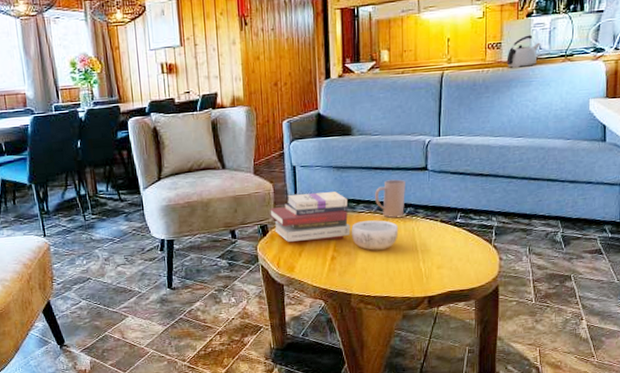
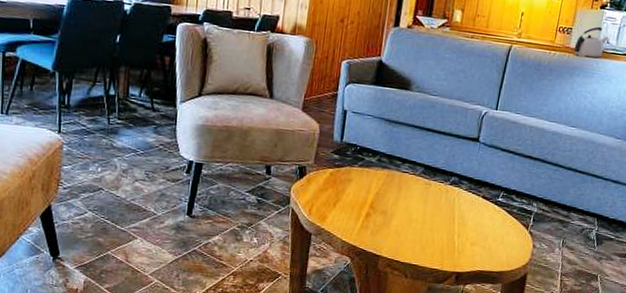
books: present [270,192,351,242] -> none [311,139,394,196]
decorative bowl: present [351,220,399,251] -> none [390,181,440,217]
mug: present [374,179,406,218] -> none [421,144,456,185]

